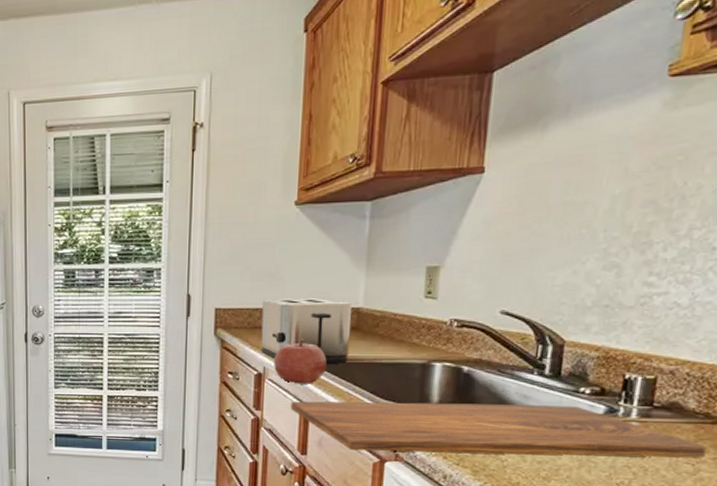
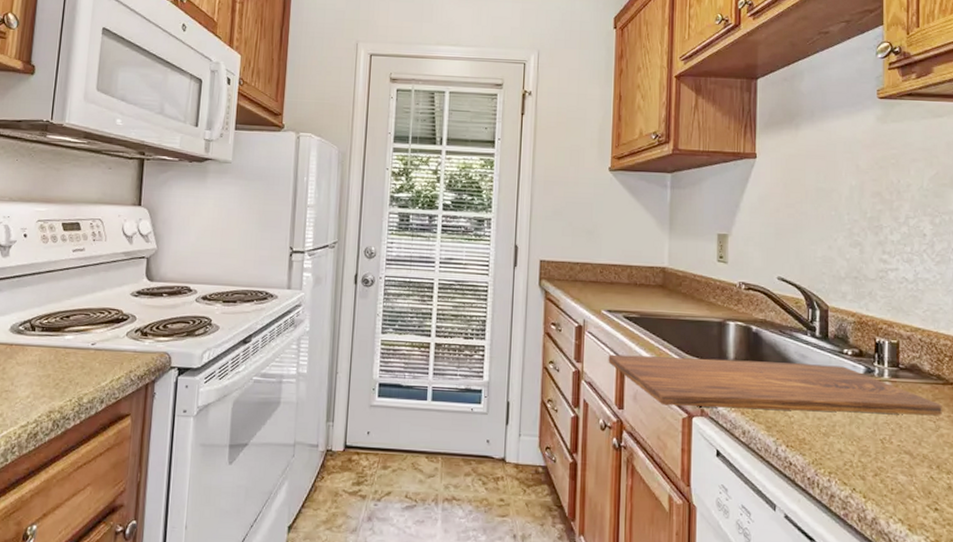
toaster: present [261,297,352,364] -> none [581,254,659,319]
fruit: present [274,338,327,384] -> none [593,293,639,338]

